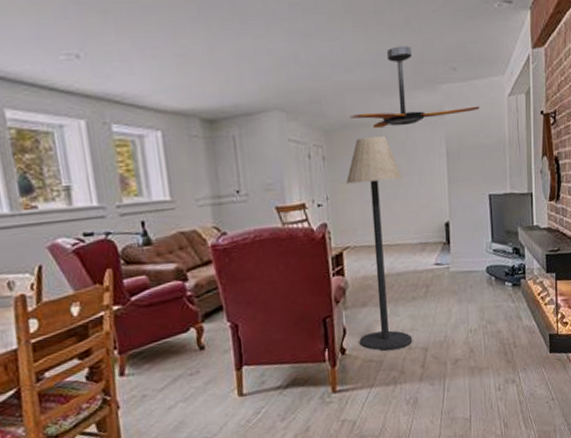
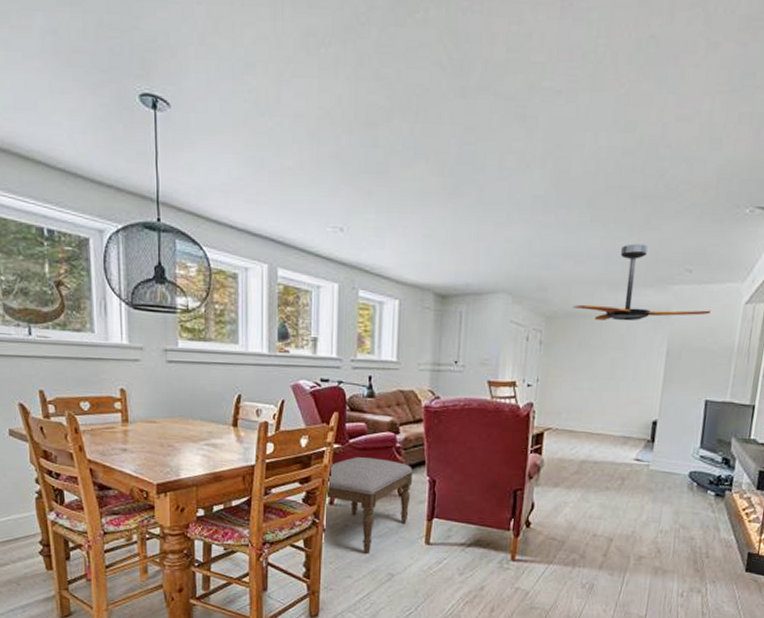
ottoman: none [111,312,215,424] -> present [328,457,412,555]
floor lamp: present [345,135,413,351] -> none [545,327,617,534]

